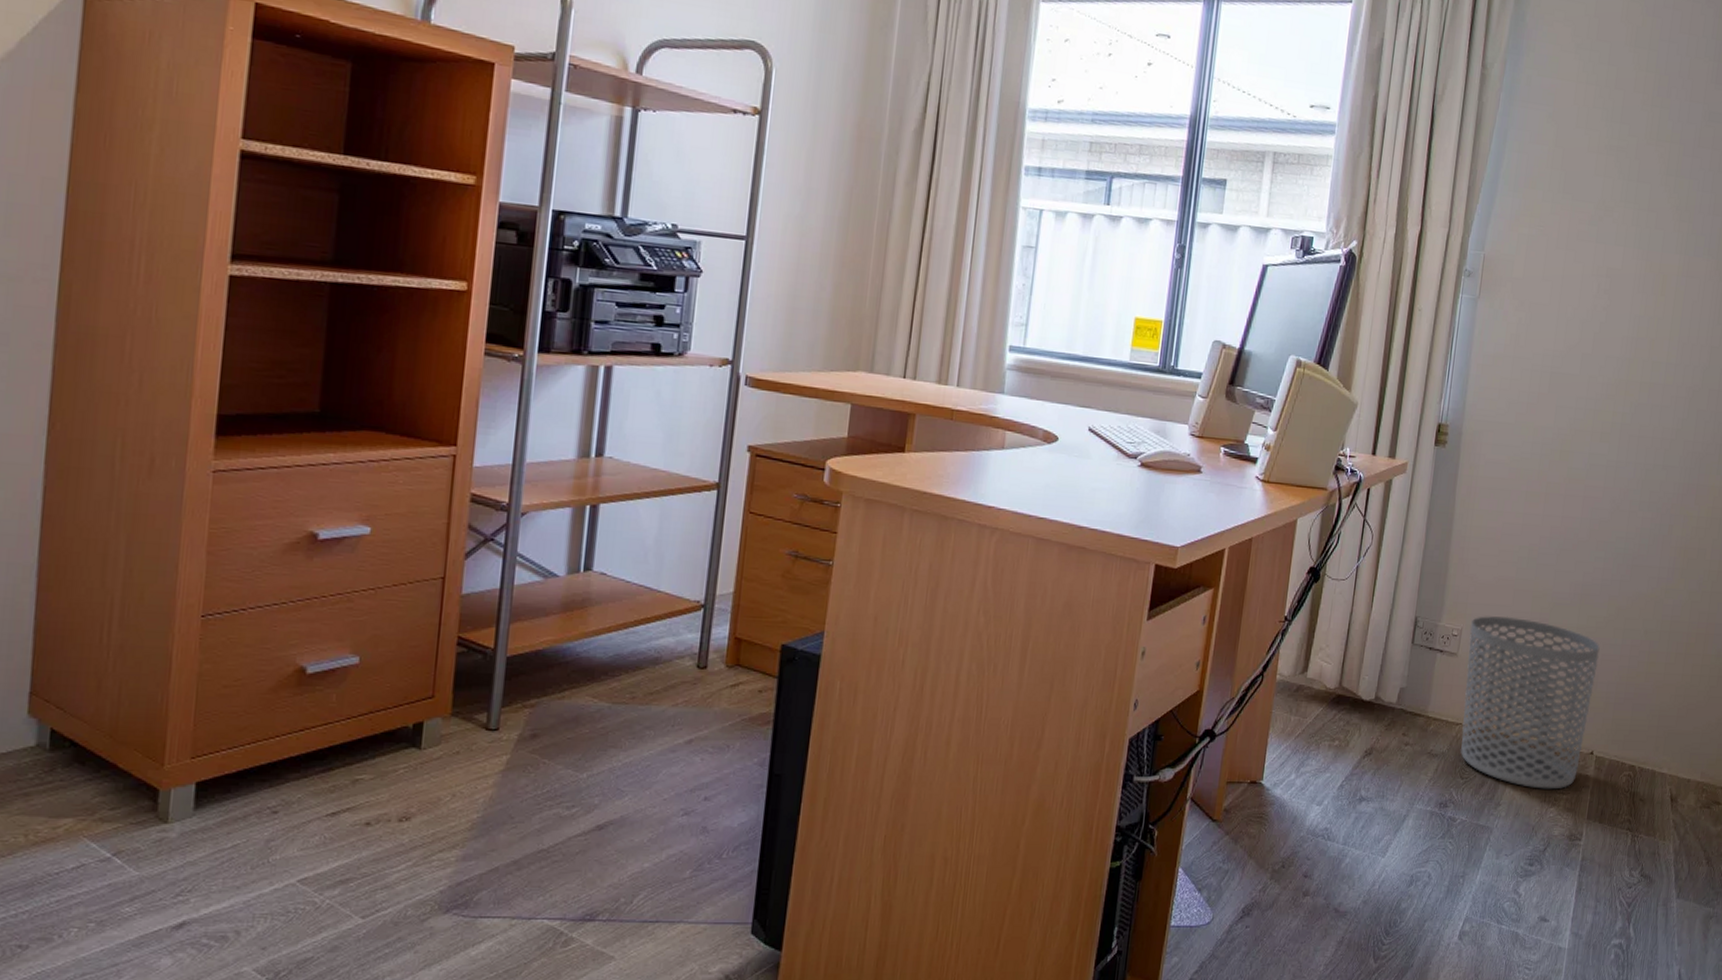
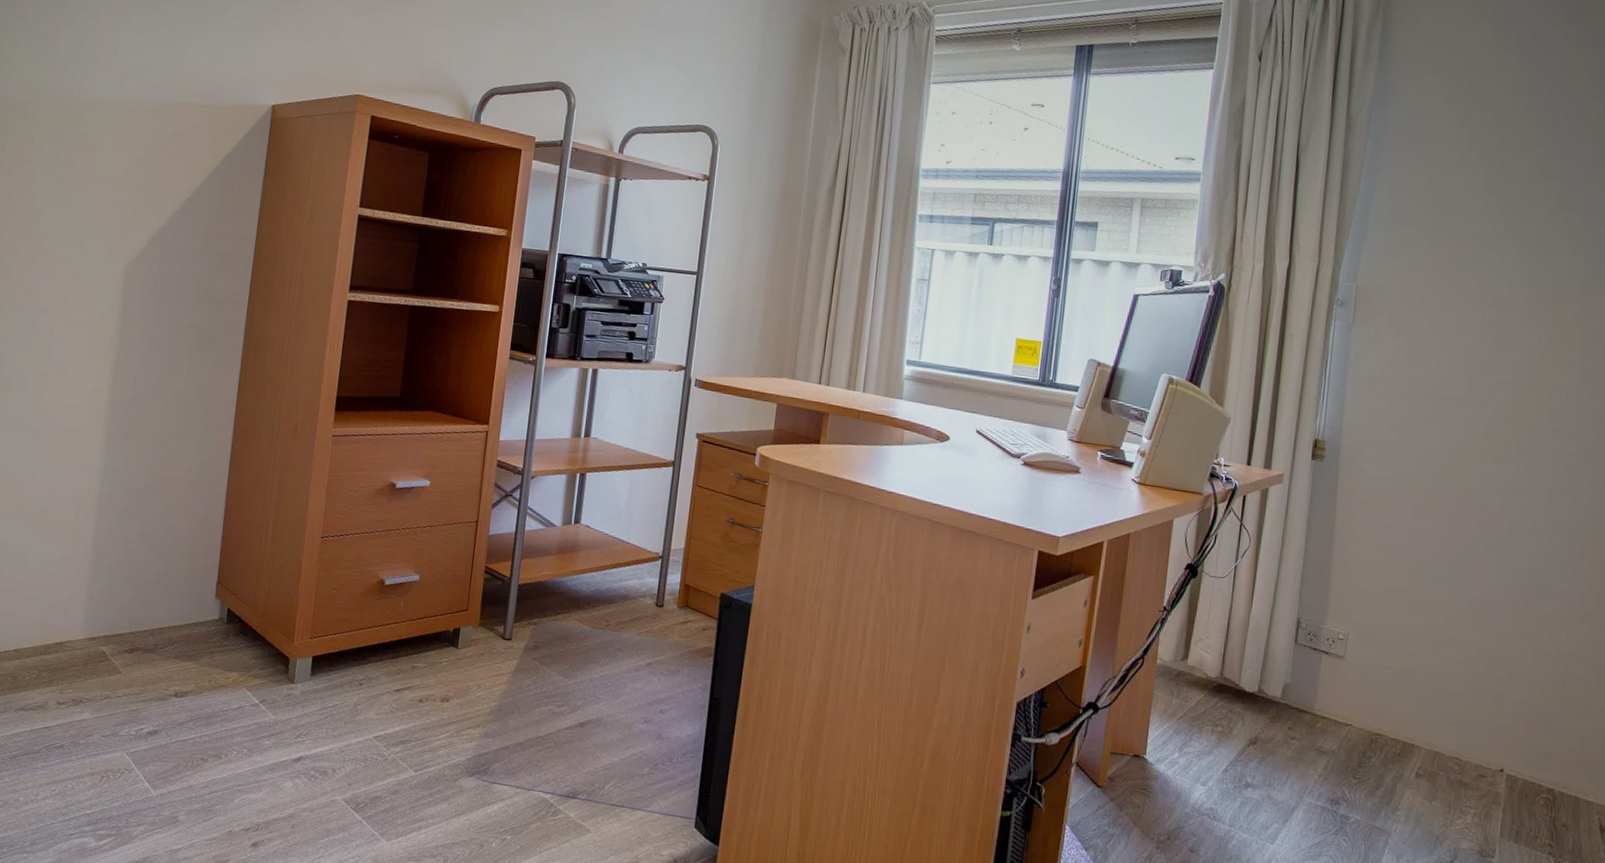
waste bin: present [1461,616,1600,790] -> none [1352,623,1505,803]

